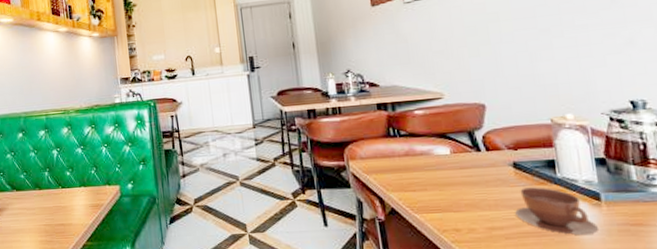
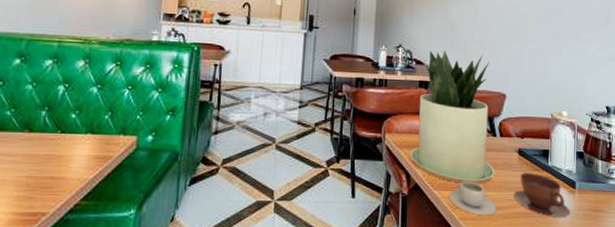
planter: none [378,65,487,205] -> present [410,50,495,184]
teacup: none [432,201,497,237] -> present [448,181,497,216]

